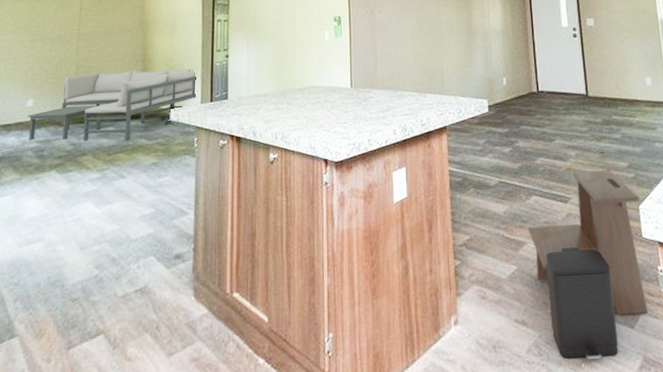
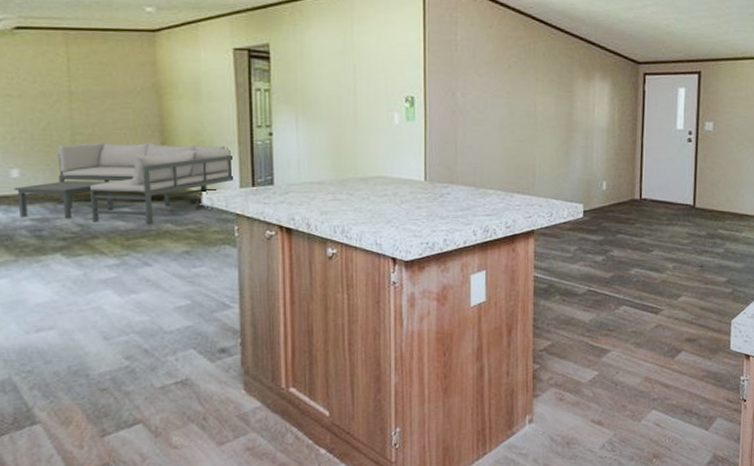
step stool: present [527,170,648,315] -> none [613,284,734,418]
pedal bin: present [545,247,619,360] -> none [627,356,693,456]

